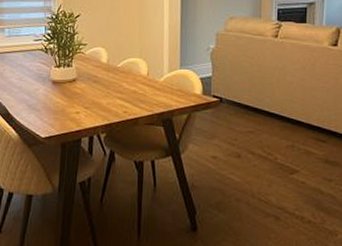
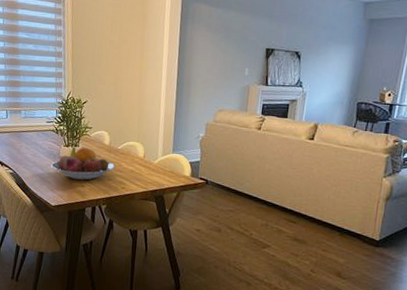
fruit bowl: none [40,67,116,105] -> present [51,146,116,180]

